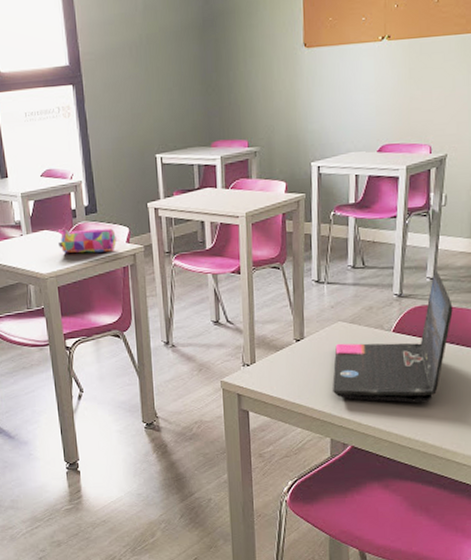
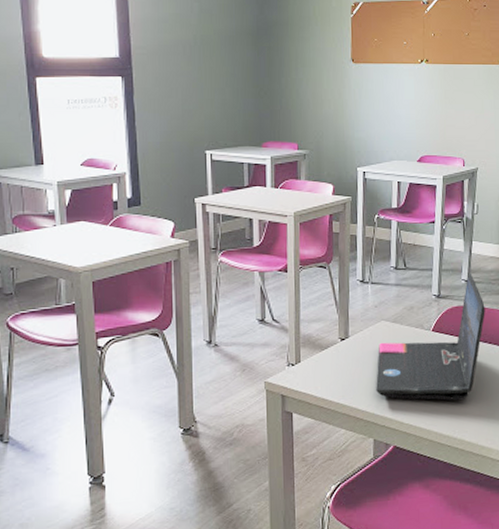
pencil case: present [58,228,117,254] -> none [96,221,160,247]

